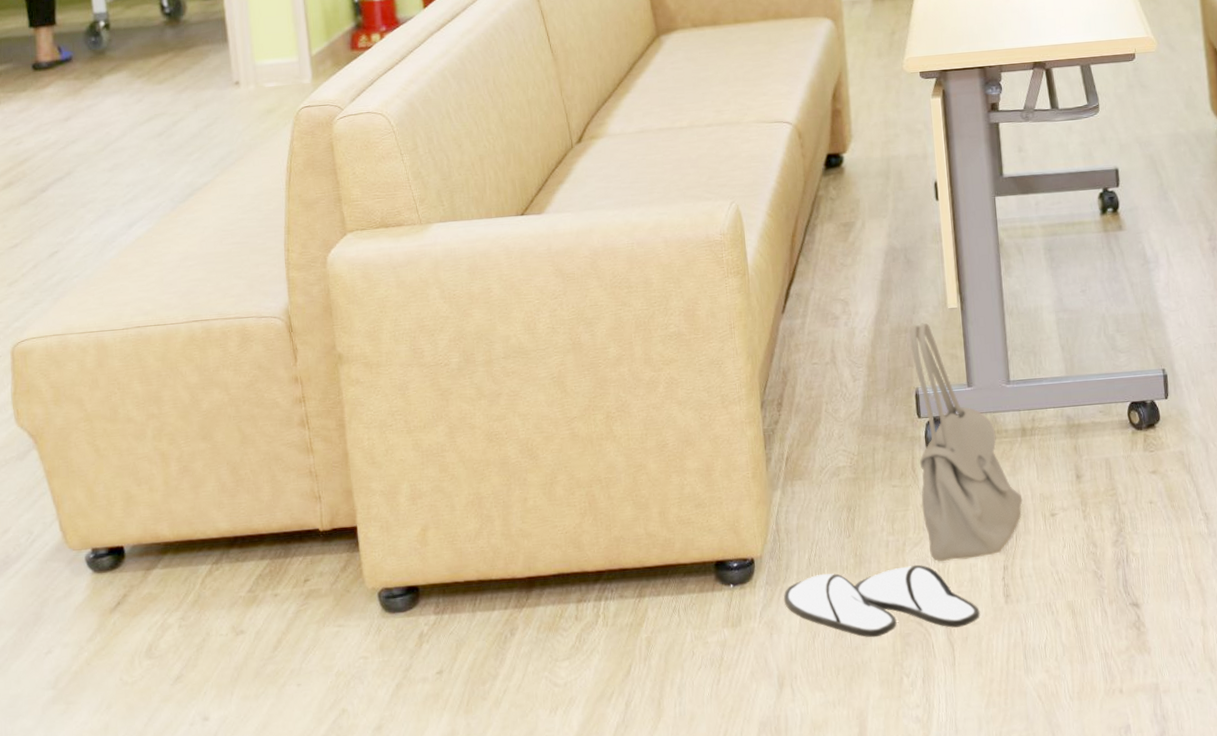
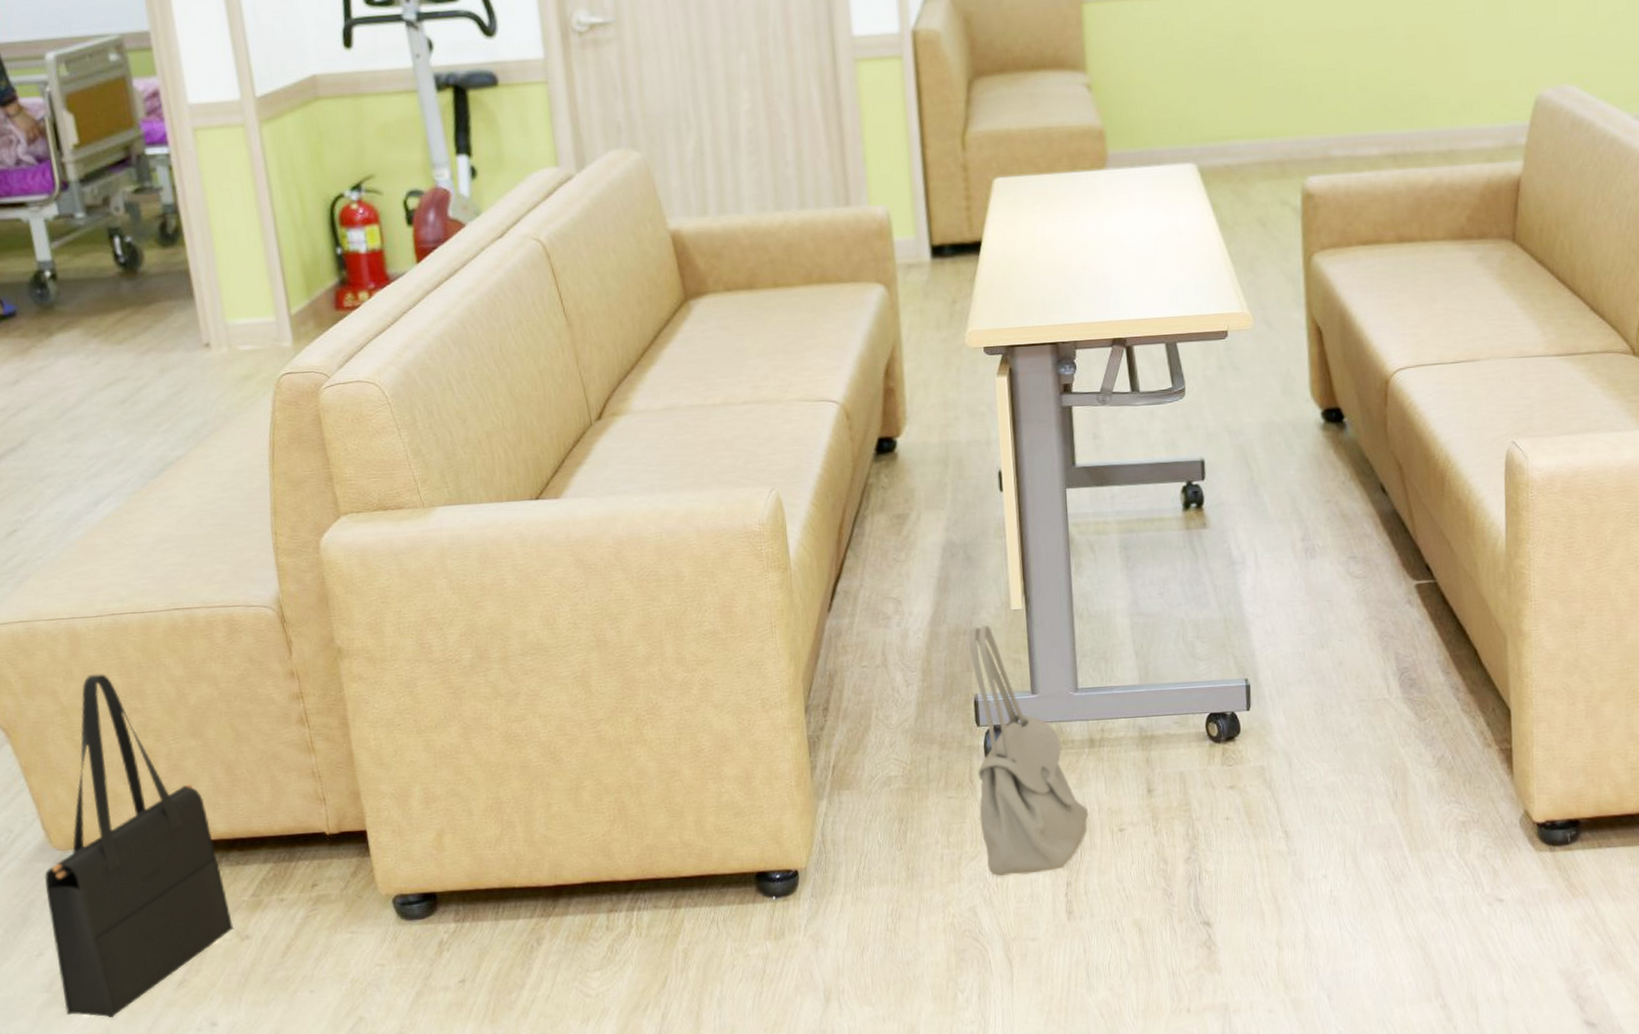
tote bag: none [58,382,230,715] -> present [44,674,235,1019]
slippers: present [783,564,980,638] -> none [829,879,1041,953]

